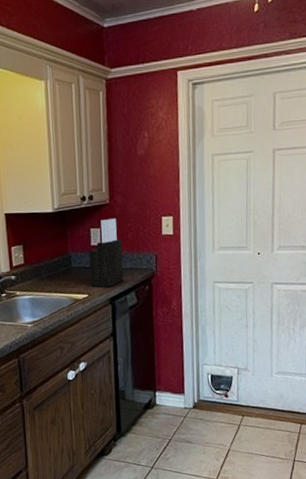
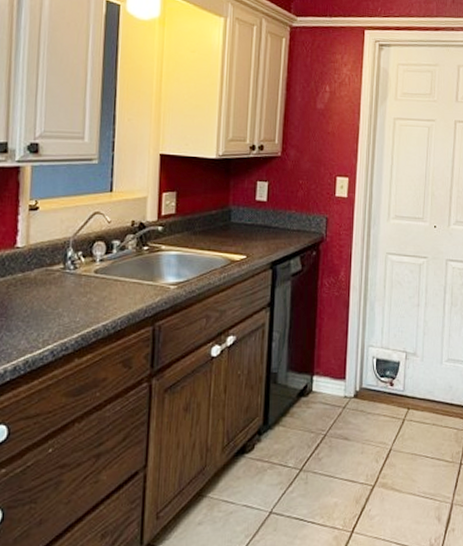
knife block: present [89,218,124,288] -> none [251,173,291,250]

